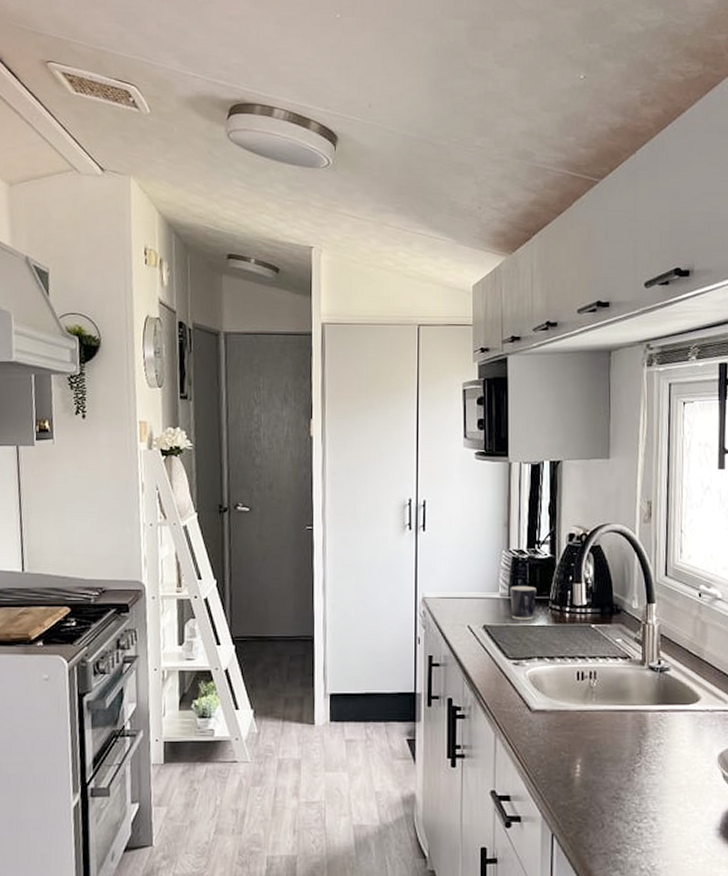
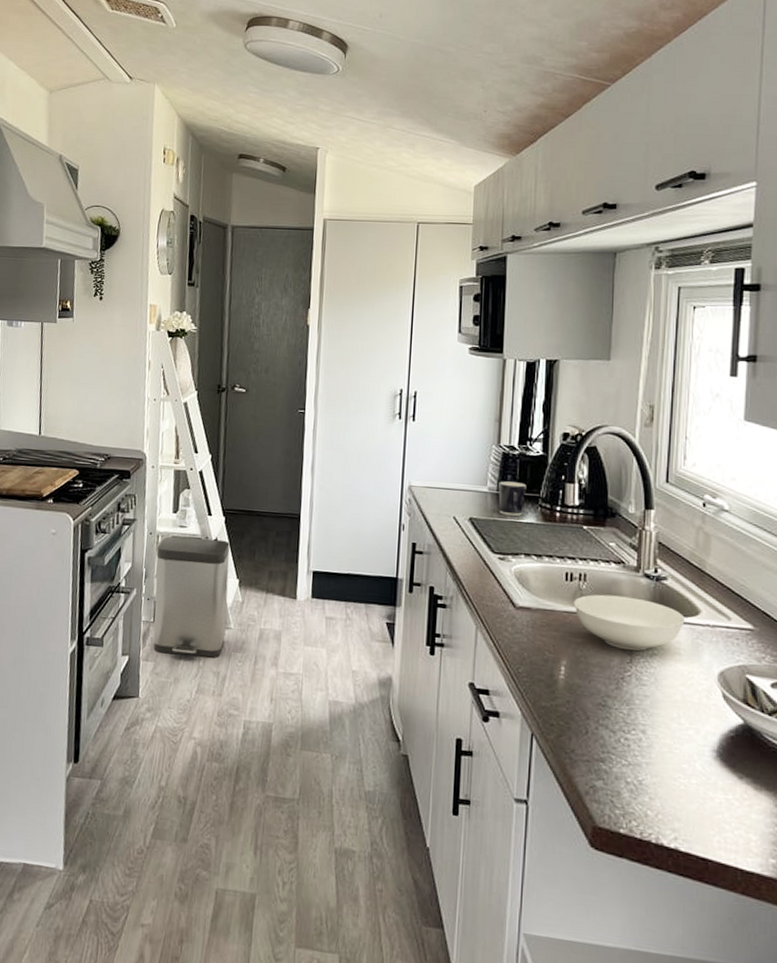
pedal bin: none [163,669,243,796] -> present [153,536,230,658]
bowl: none [586,690,687,741] -> present [574,594,685,651]

